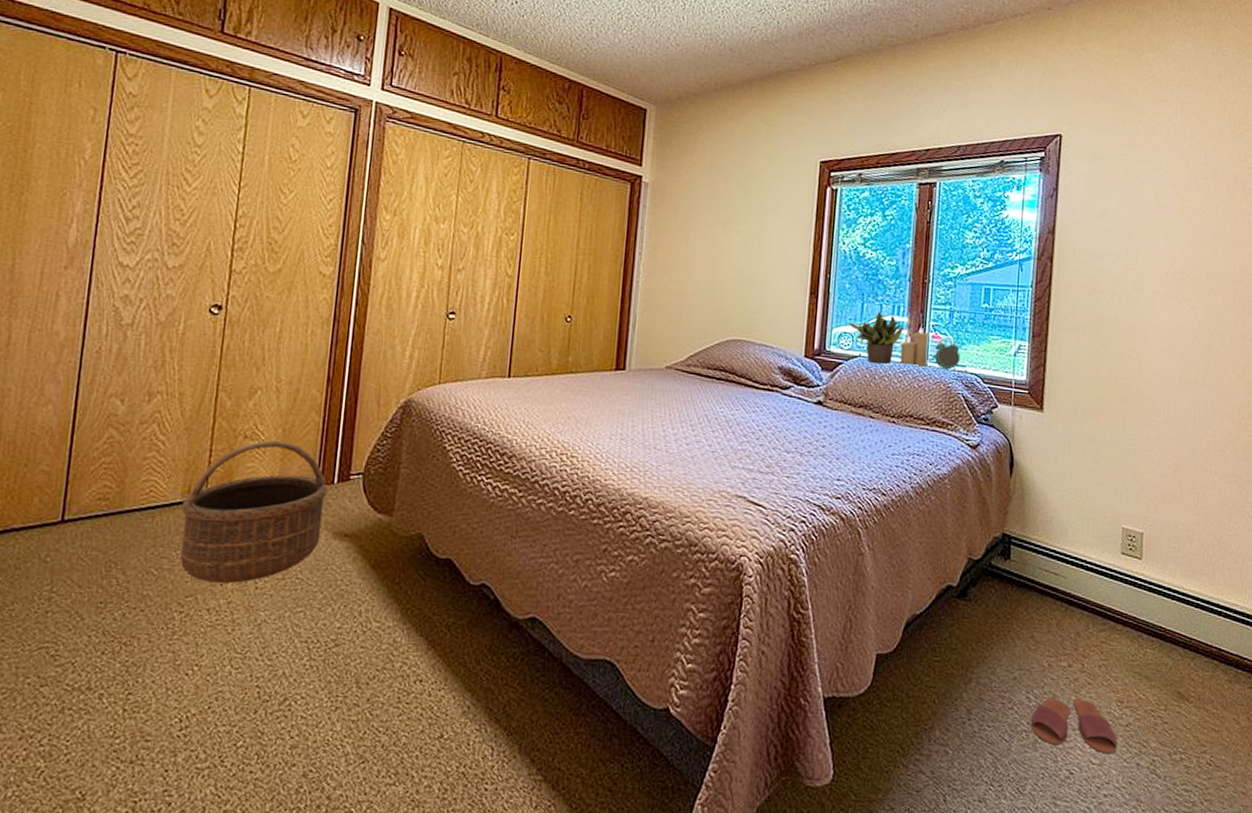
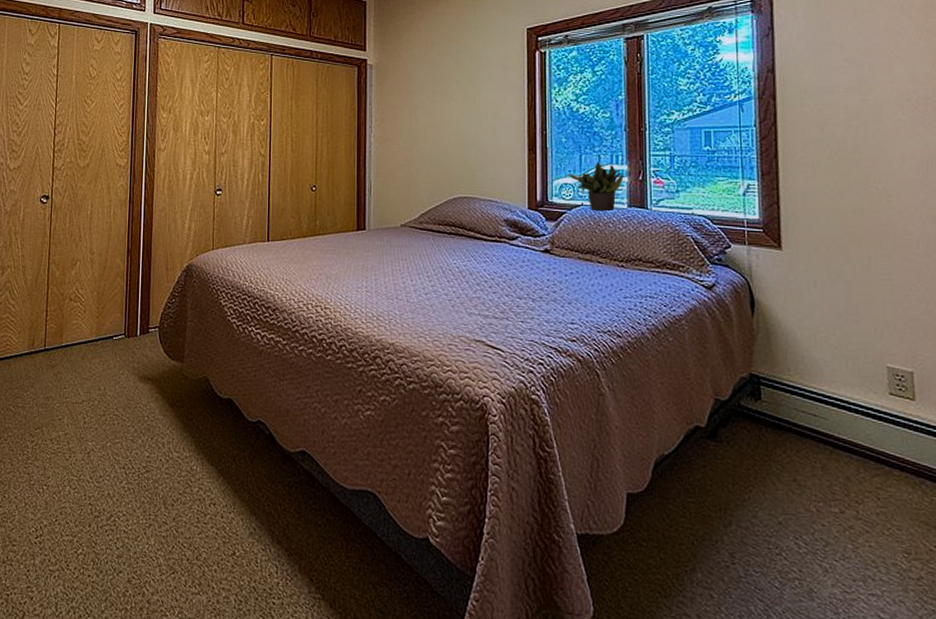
basket: present [180,440,328,584] -> none [28,301,133,419]
candle: present [899,327,928,368] -> none [623,174,651,213]
alarm clock: present [935,339,961,372] -> none [659,183,686,215]
slippers: present [1030,697,1117,754] -> none [802,544,909,610]

